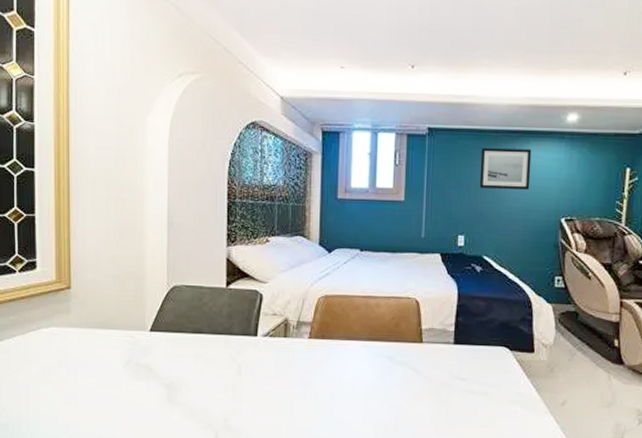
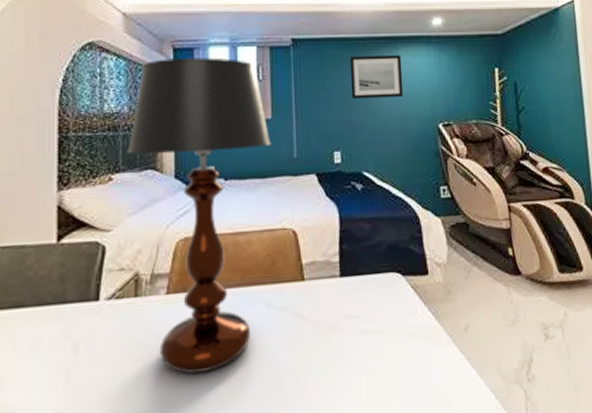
table lamp: none [281,140,403,403] -> present [127,57,271,374]

